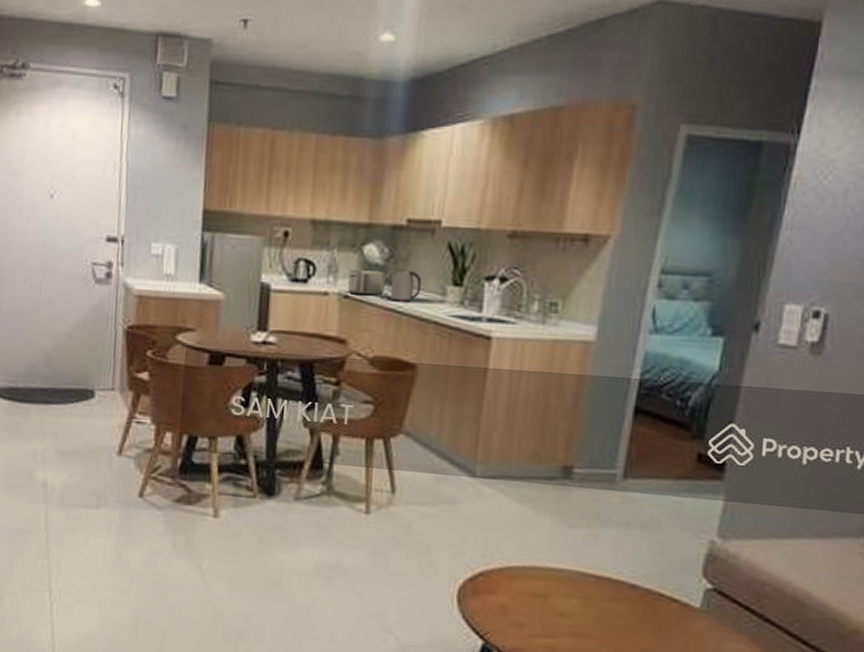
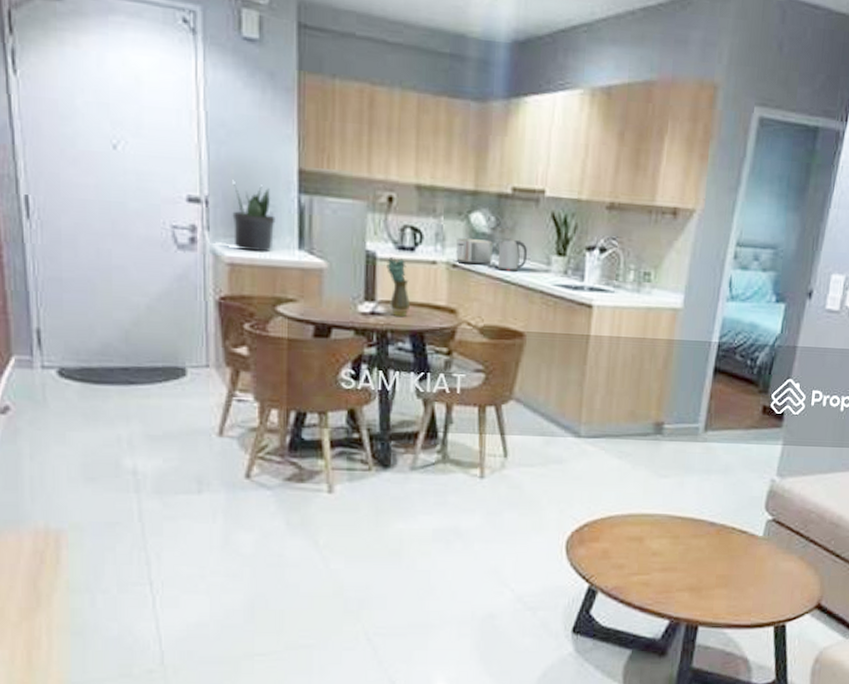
planter: none [143,225,181,285] -> present [232,184,275,252]
vase: none [280,287,302,347] -> present [386,255,411,318]

